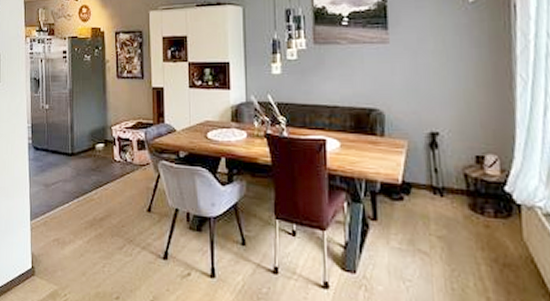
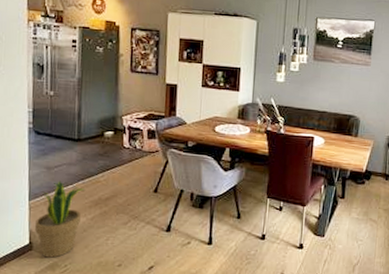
potted plant: none [37,199,81,285] -> present [35,181,86,258]

